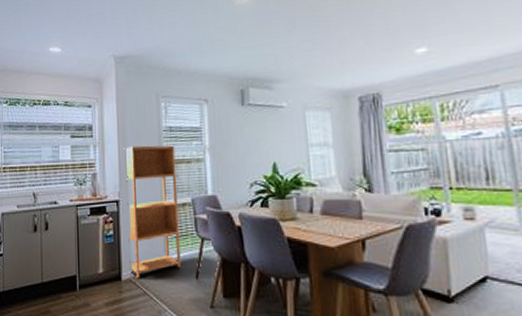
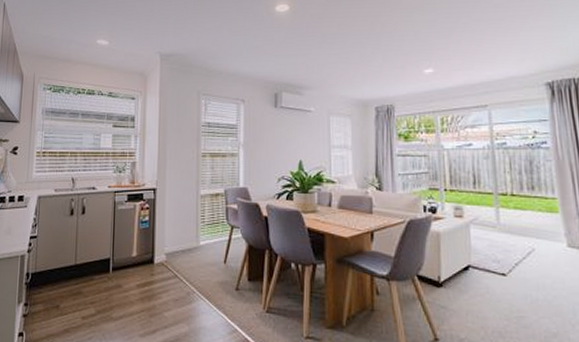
bookcase: present [124,145,181,278] -> none [162,138,212,261]

